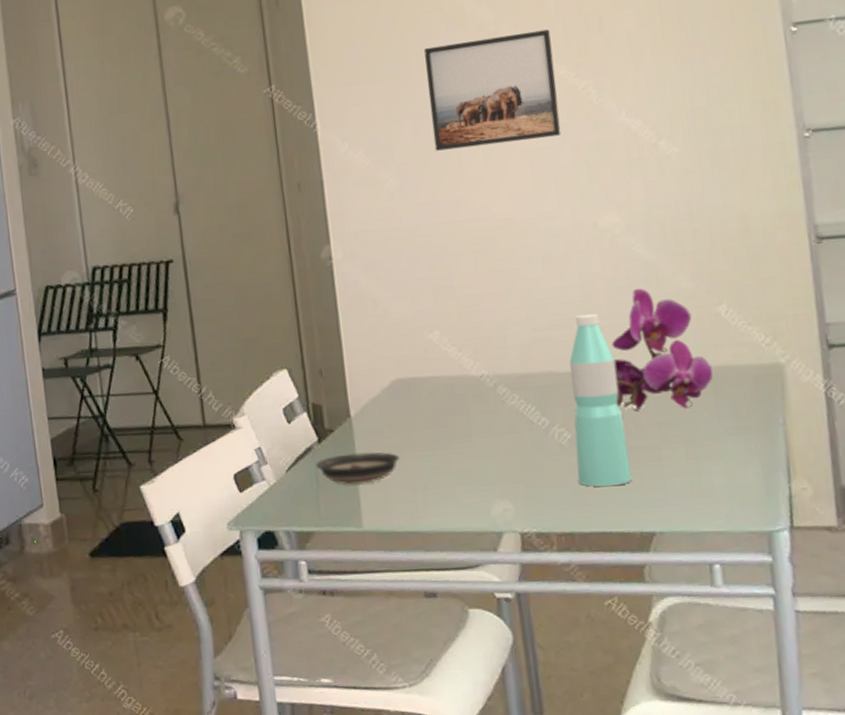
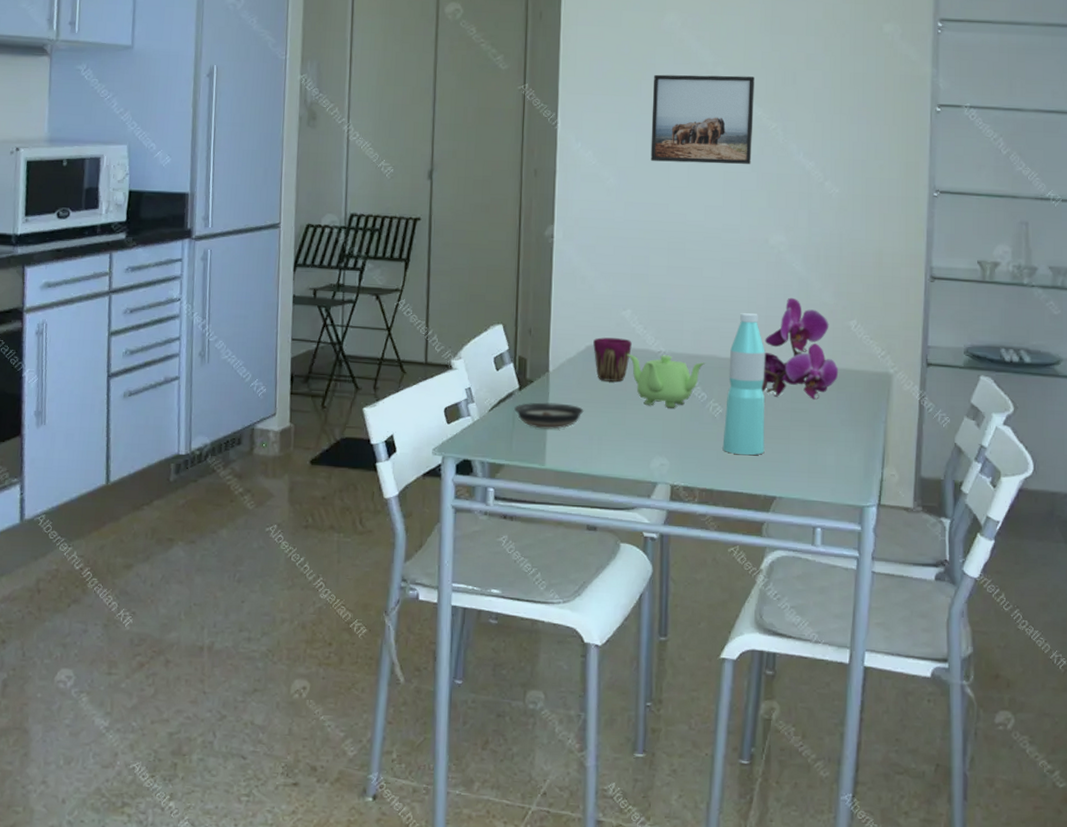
cup: none [398,366,447,419] -> present [593,337,632,382]
teapot: none [442,378,542,441] -> present [627,353,706,408]

